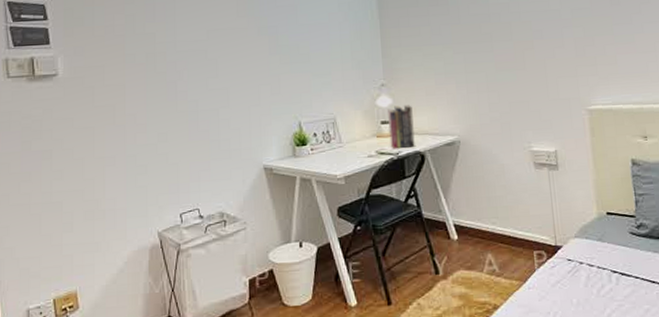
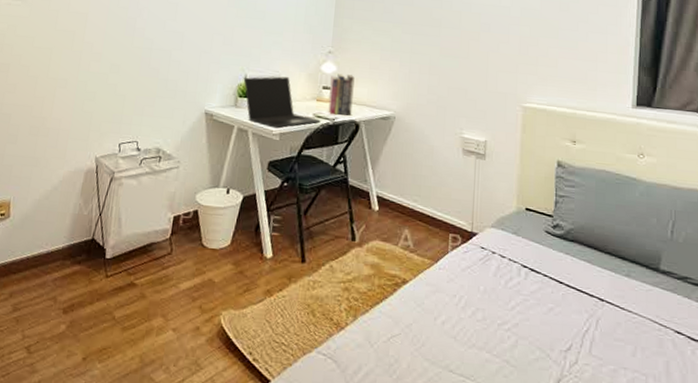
laptop: none [298,118,385,171] -> present [243,76,321,128]

